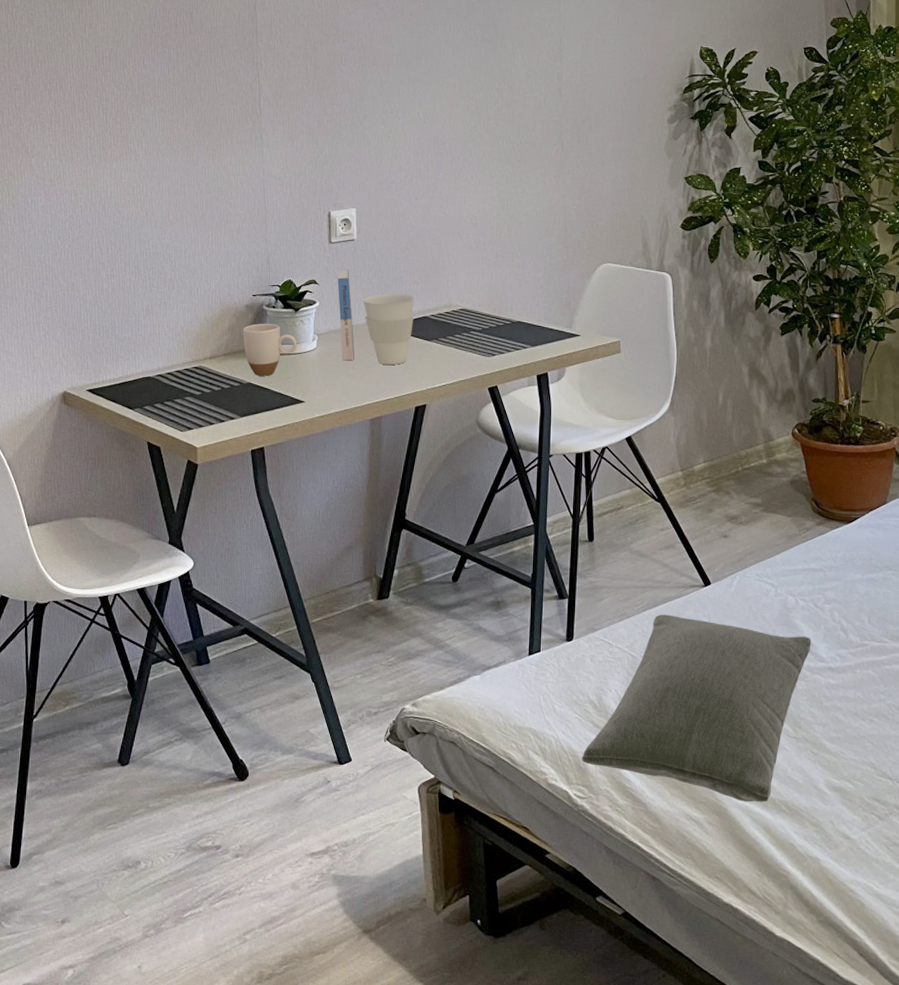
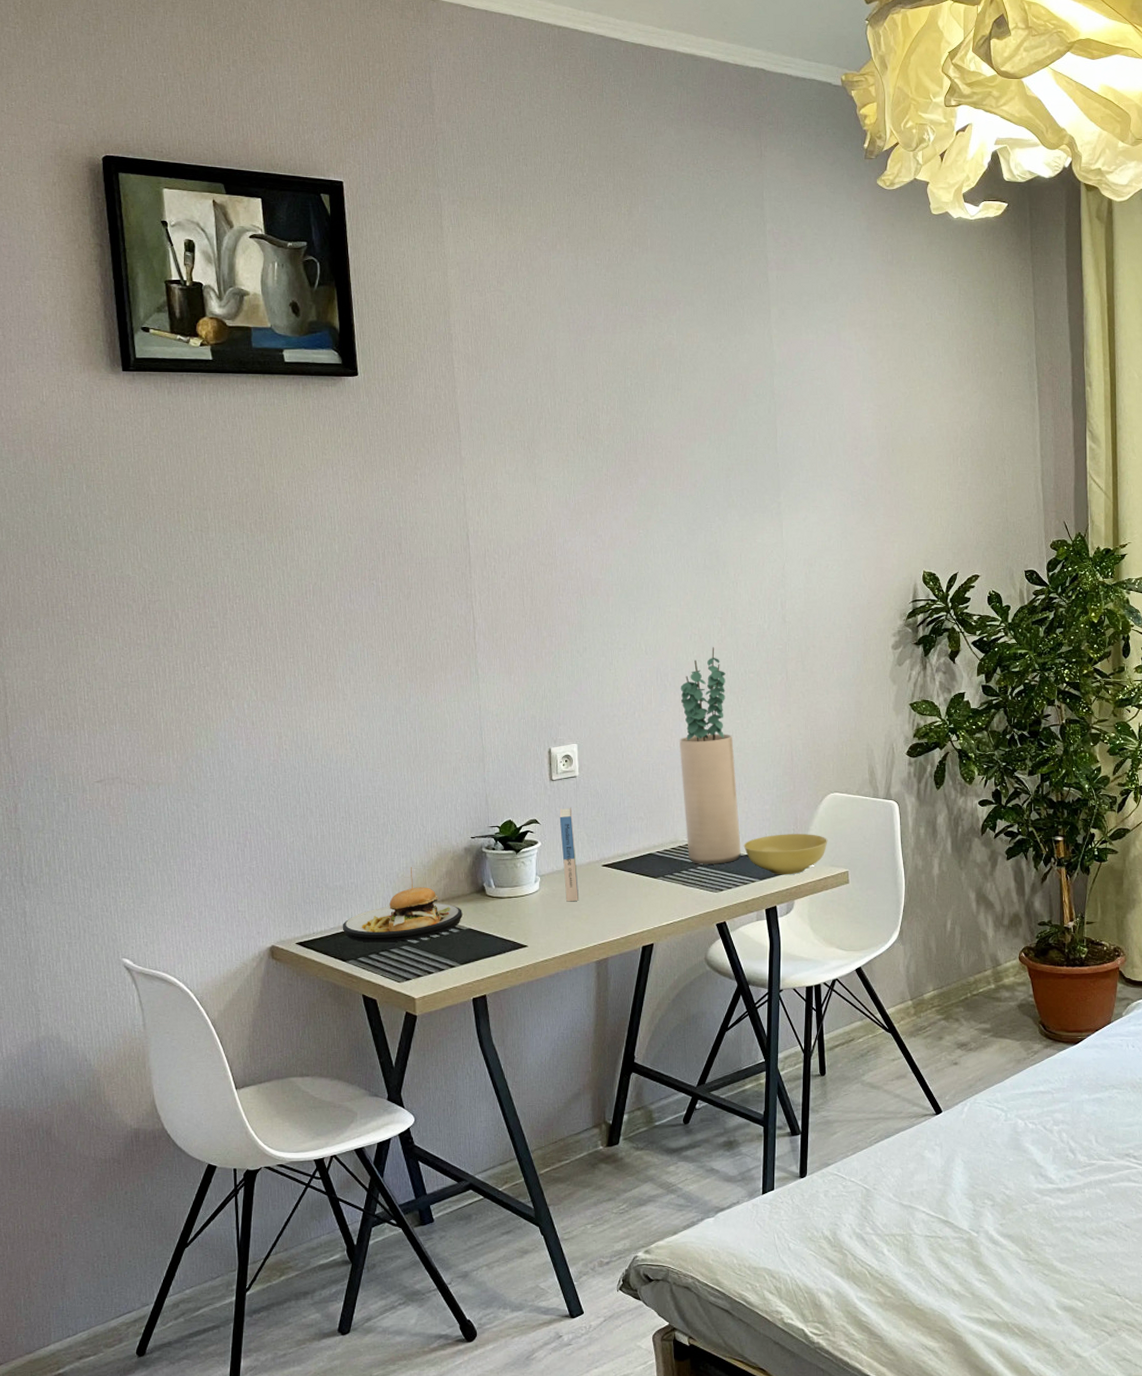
plate: none [129,322,243,393] -> present [342,867,462,943]
mug: present [243,323,297,376] -> none [462,866,519,921]
cup: present [362,293,415,365] -> none [585,830,640,904]
vase: none [454,117,514,330] -> present [679,647,741,864]
bowl: none [516,302,600,343] -> present [743,834,828,875]
pillow: present [582,614,811,803] -> none [817,1145,1041,1328]

